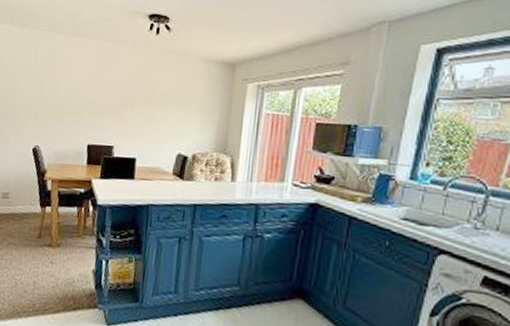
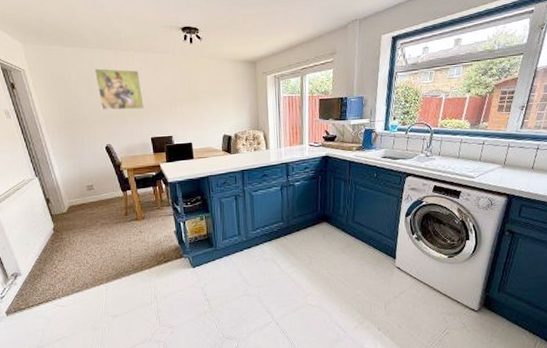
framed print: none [38,54,89,108] -> present [94,68,144,111]

